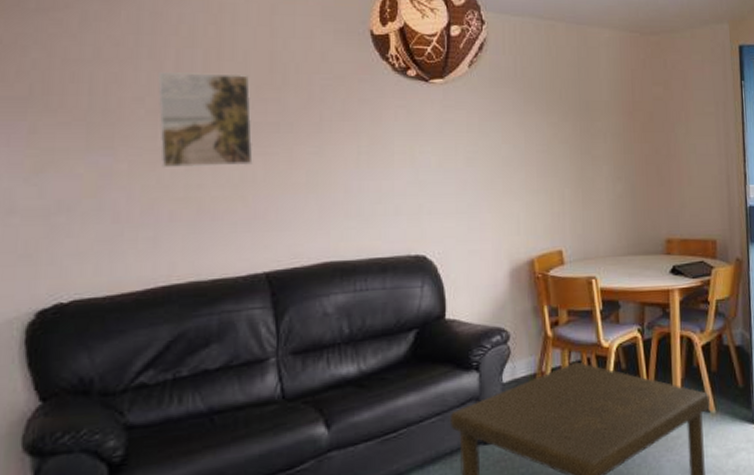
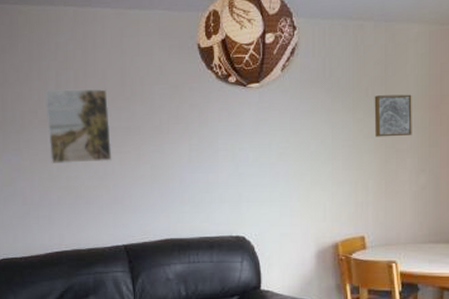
wall art: none [568,99,607,143] -> present [374,94,412,137]

